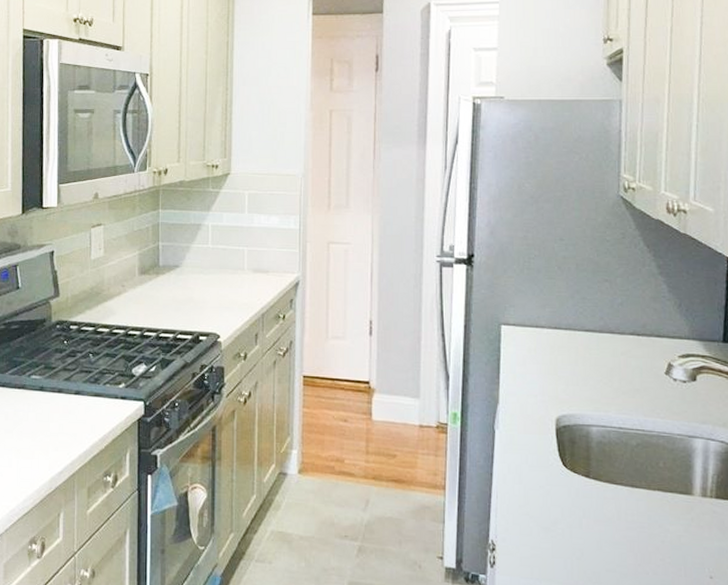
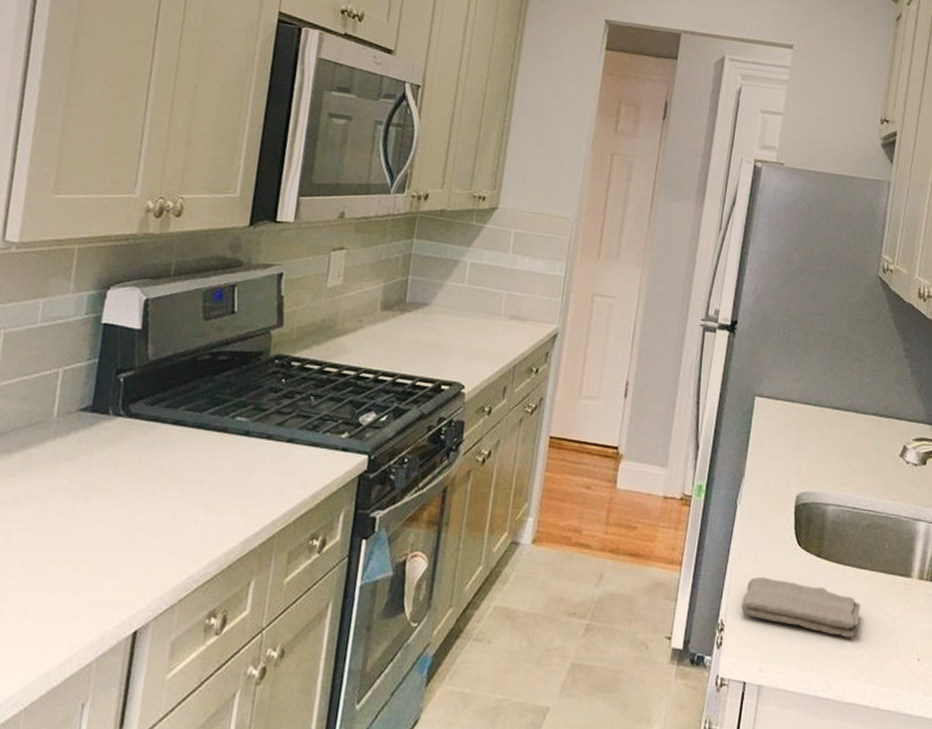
washcloth: none [511,498,641,557] -> present [741,576,861,639]

